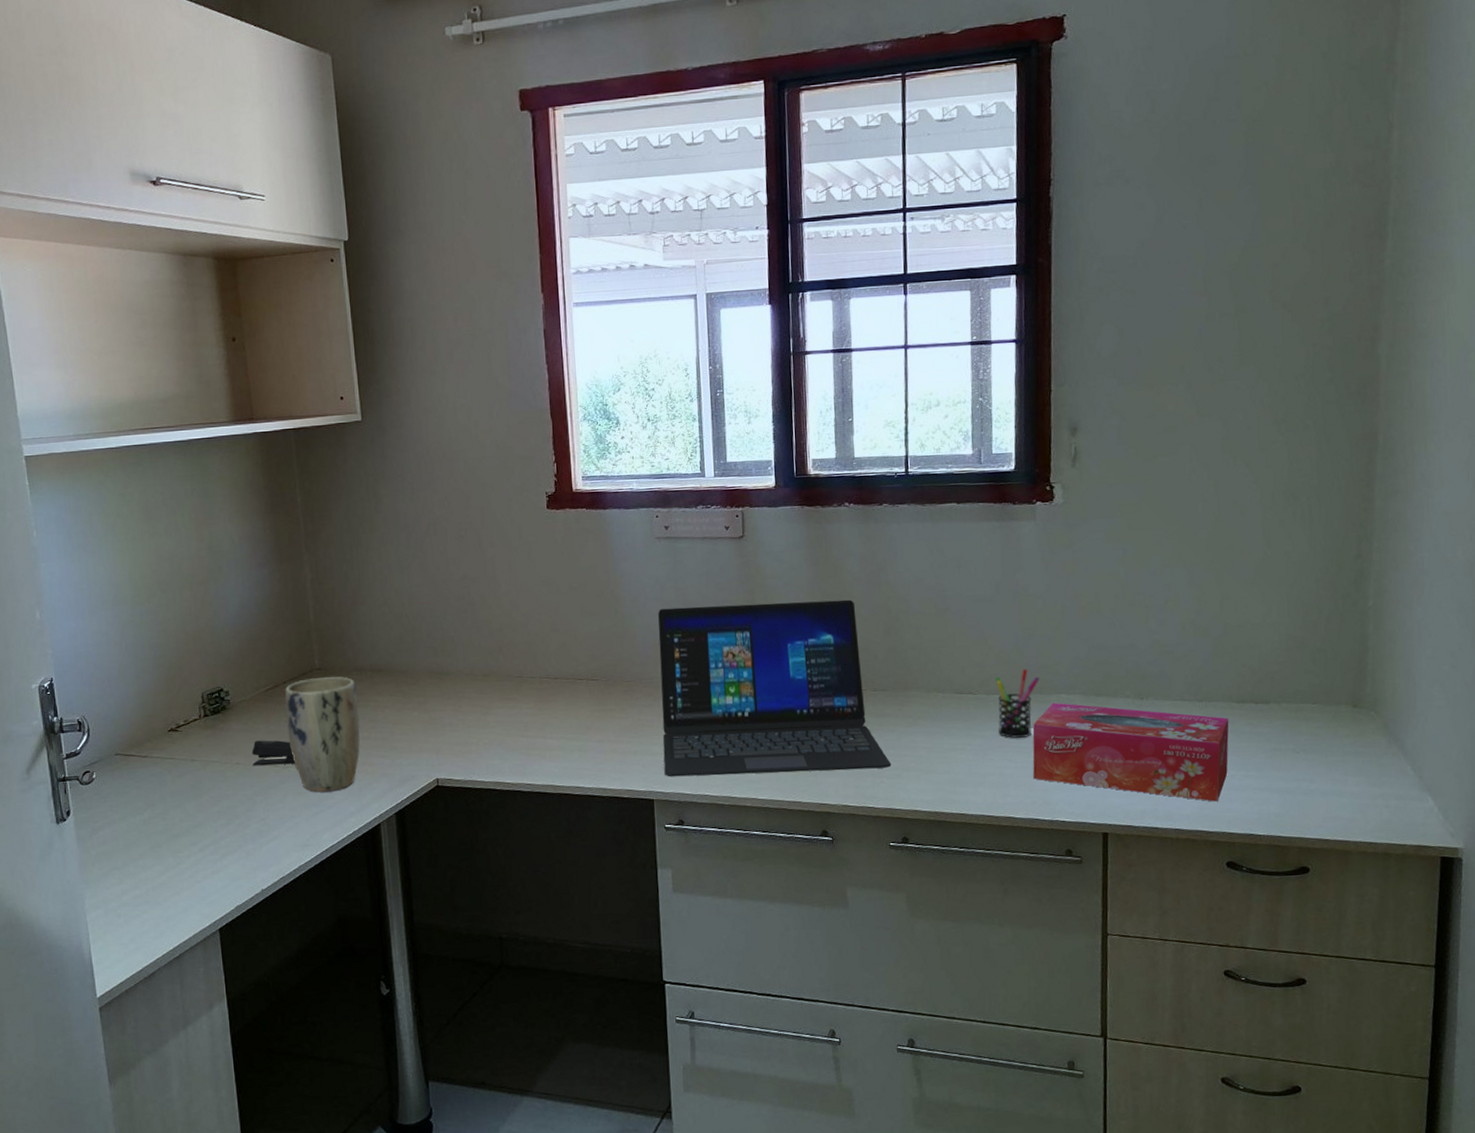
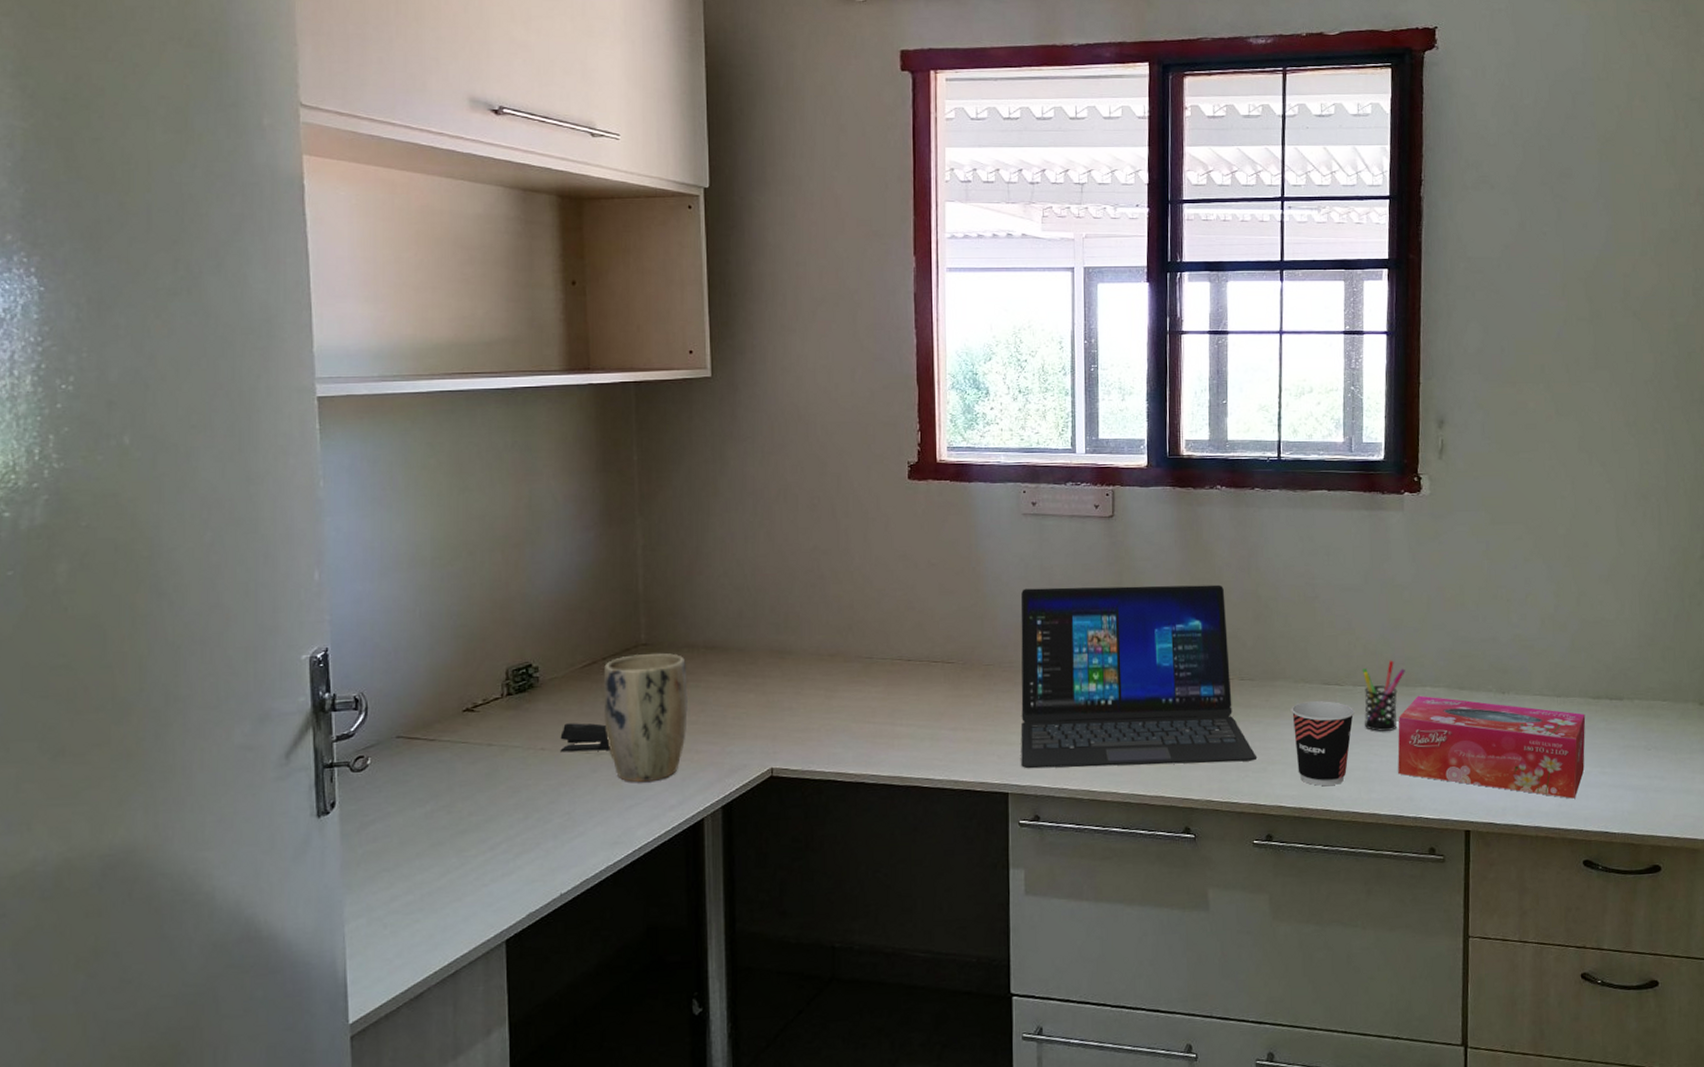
cup: none [924,709,988,791] -> present [1291,701,1355,787]

